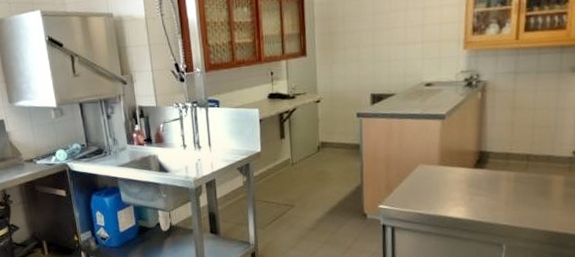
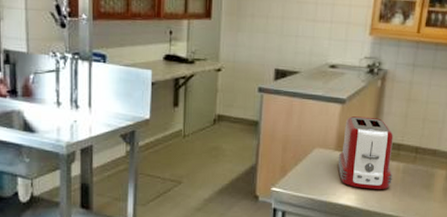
toaster: none [443,129,504,201] -> present [338,116,393,189]

